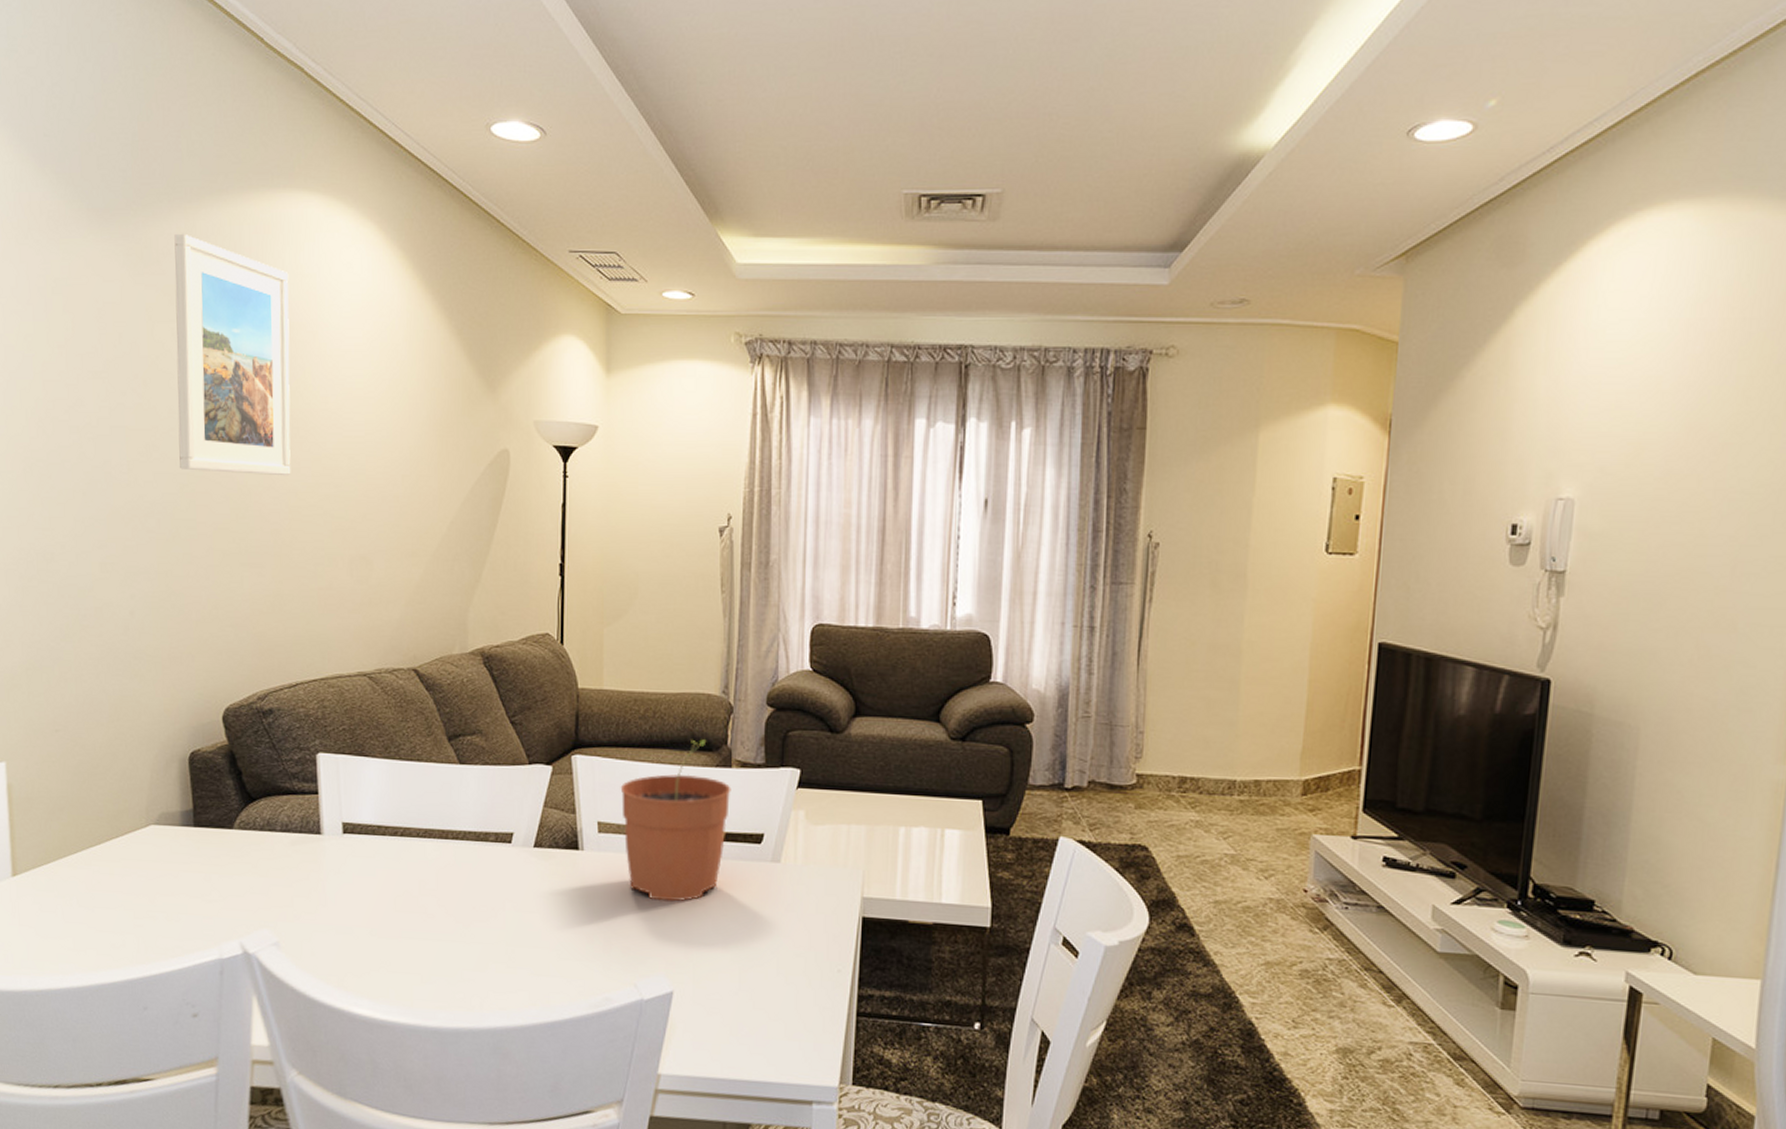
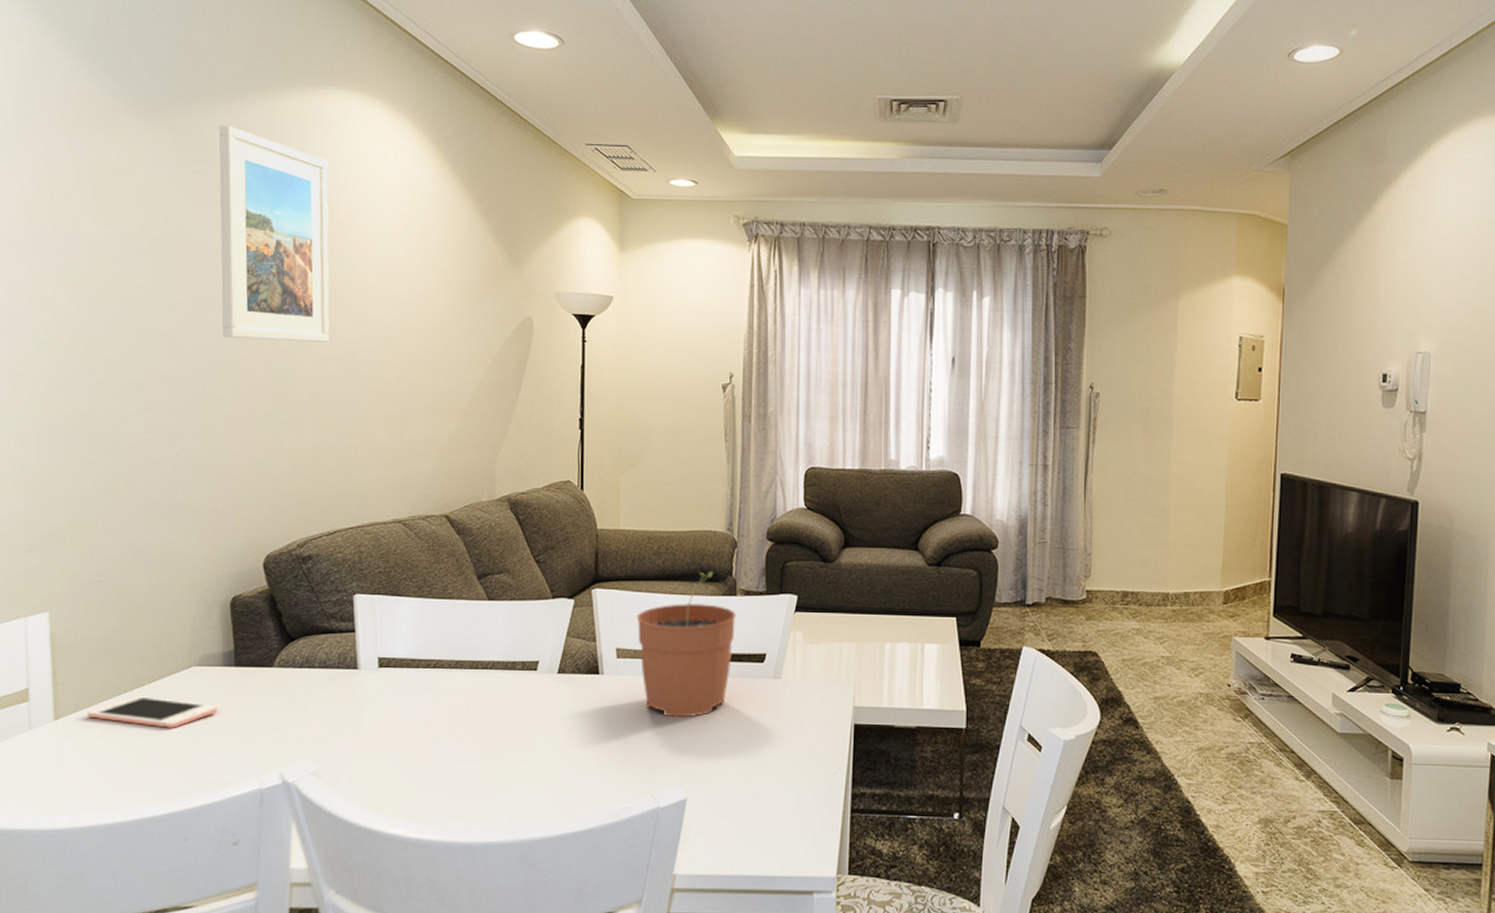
cell phone: none [45,854,177,890] -> present [87,696,218,728]

